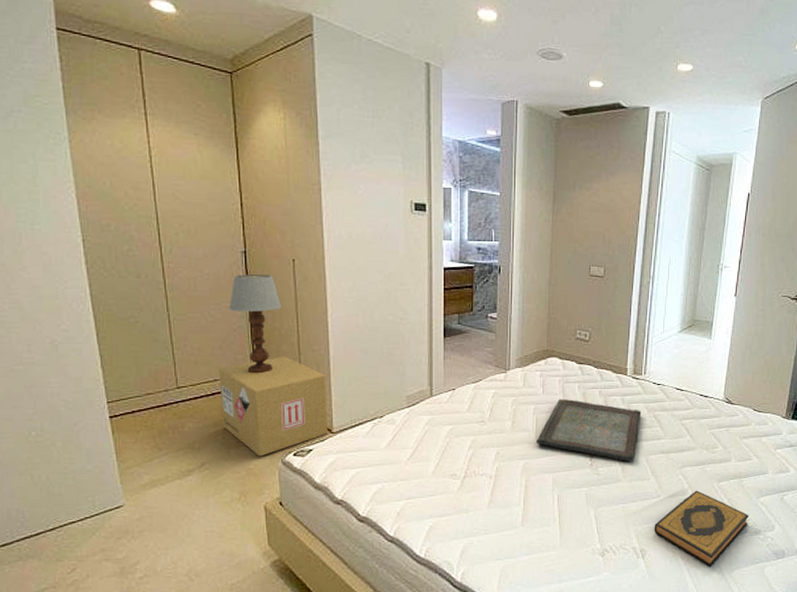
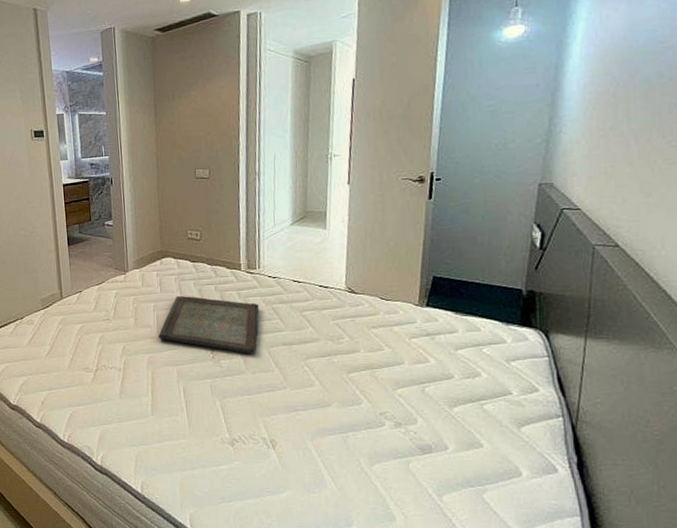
hardback book: present [654,490,749,567] -> none [282,382,386,460]

